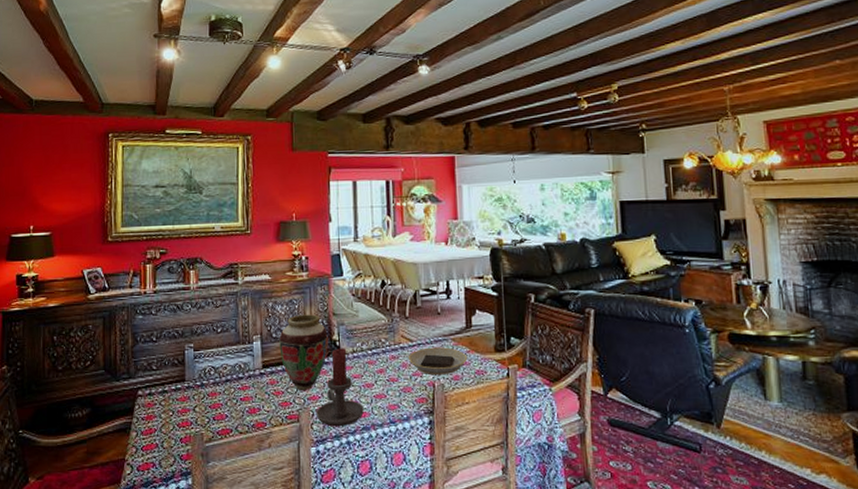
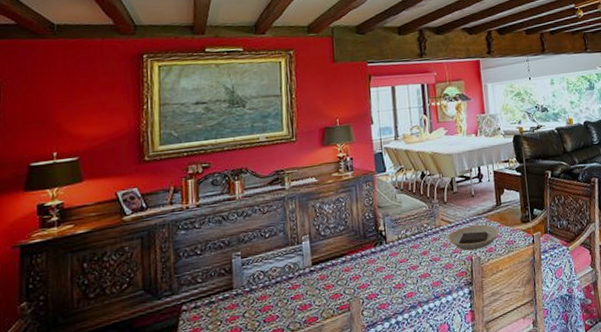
vase: present [279,314,329,391] -> none [327,209,376,282]
candle holder: present [317,348,364,427] -> none [366,236,411,310]

